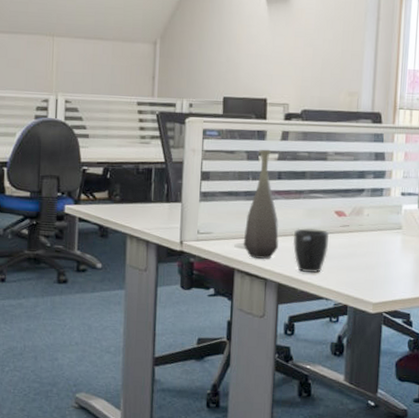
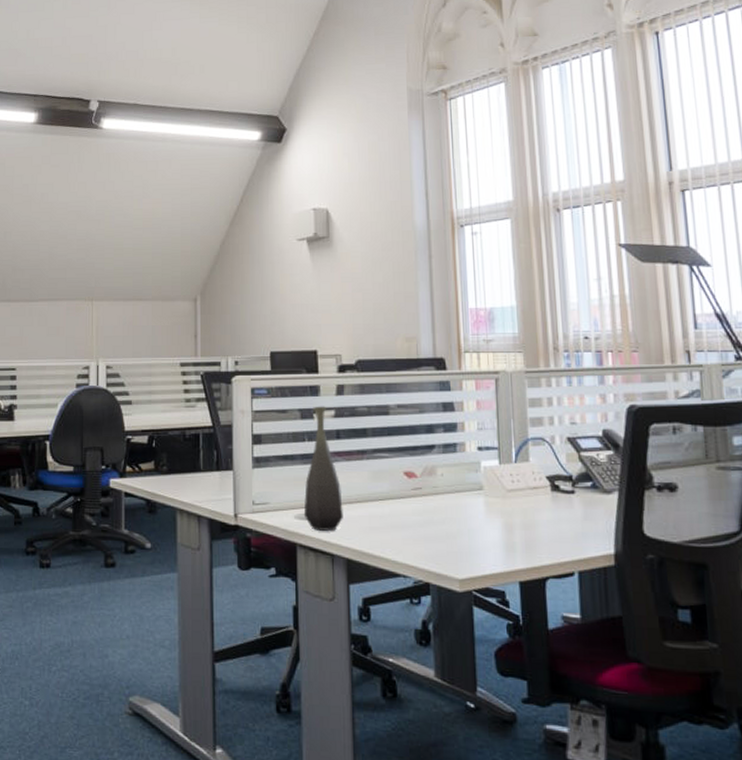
mug: present [292,228,329,273] -> none [359,493,400,545]

